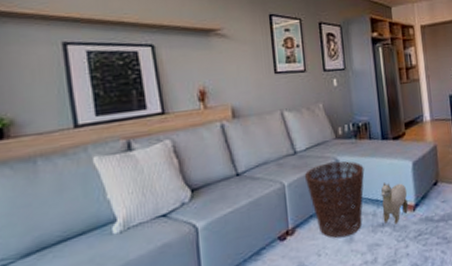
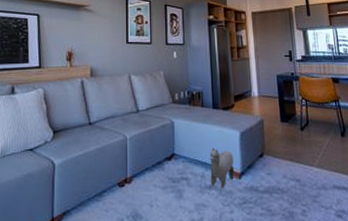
basket: present [304,161,365,239] -> none [143,123,196,193]

